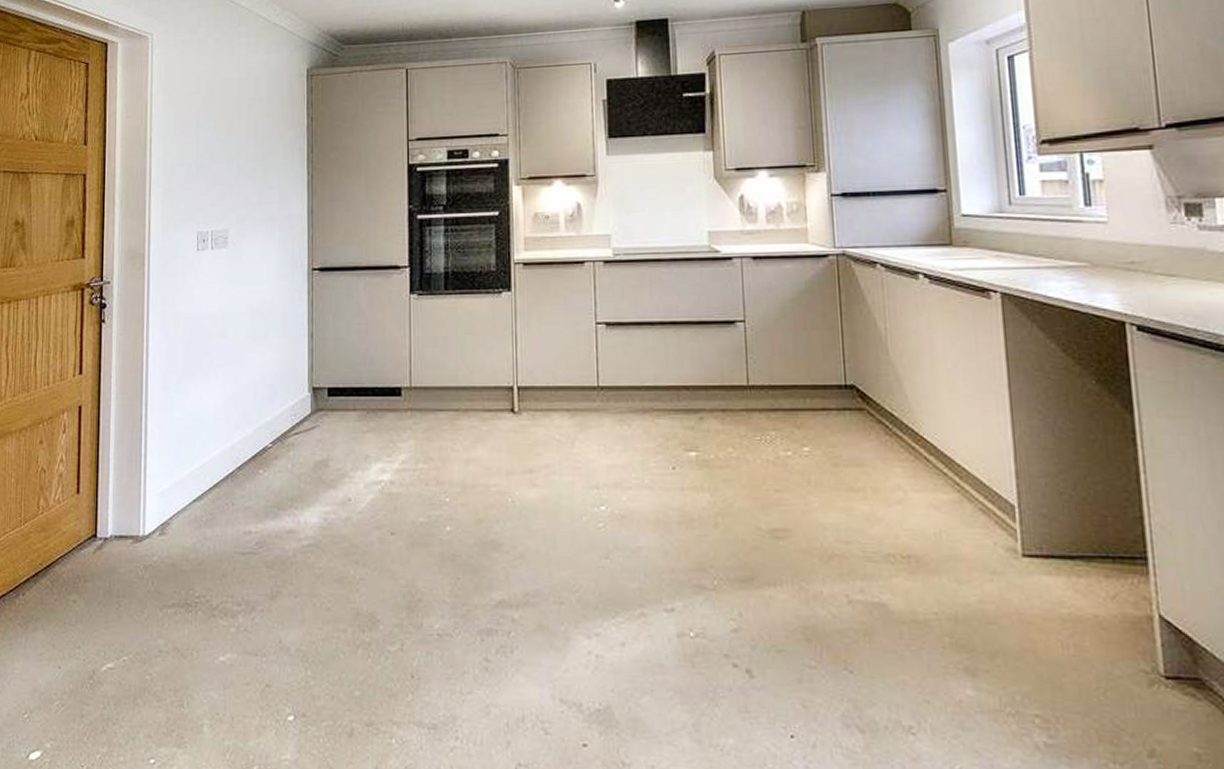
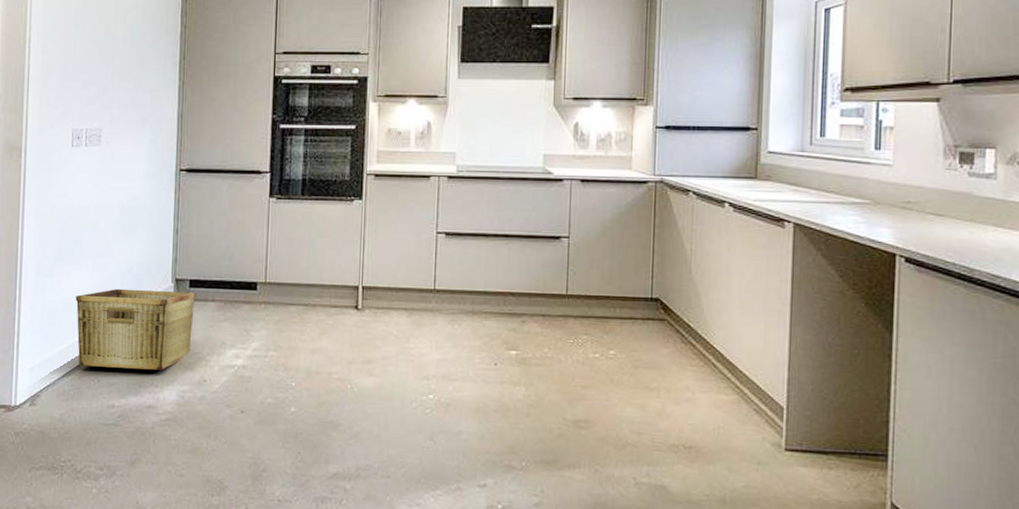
hamper: none [205,401,336,490] -> present [75,288,196,370]

